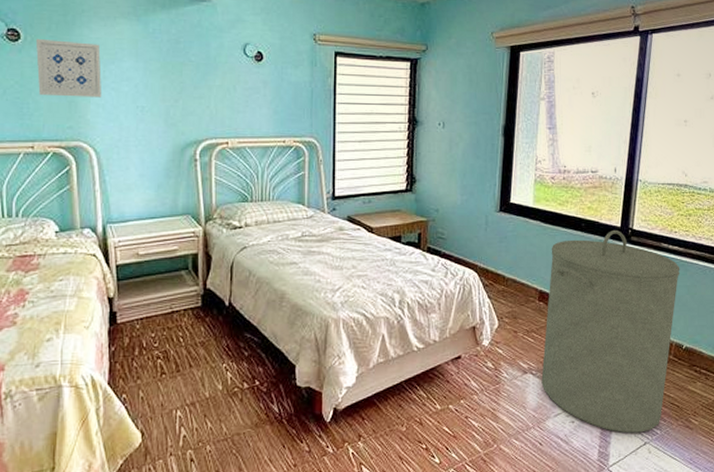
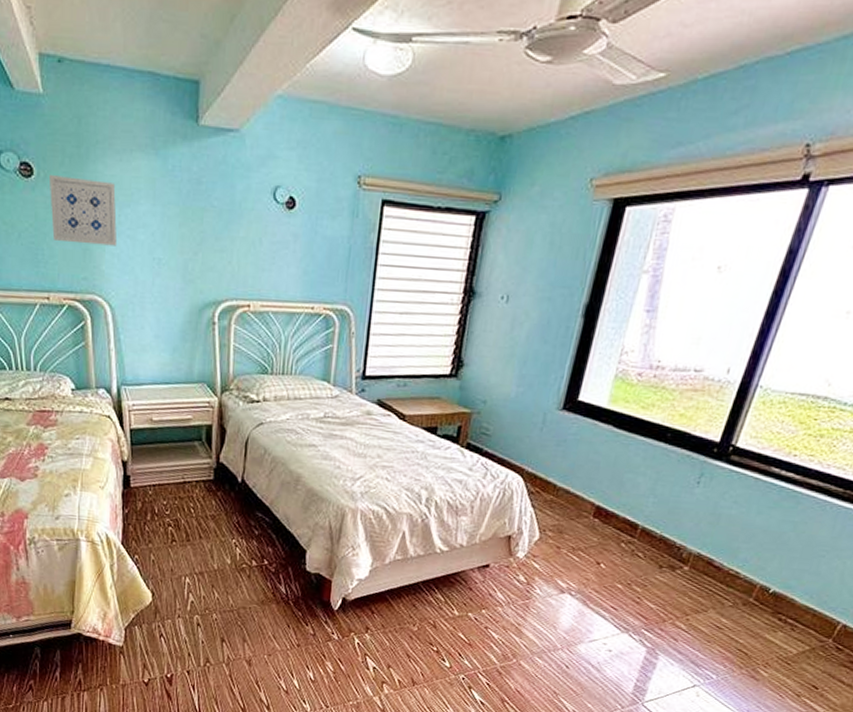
laundry hamper: present [541,229,680,434] -> none [579,444,790,675]

